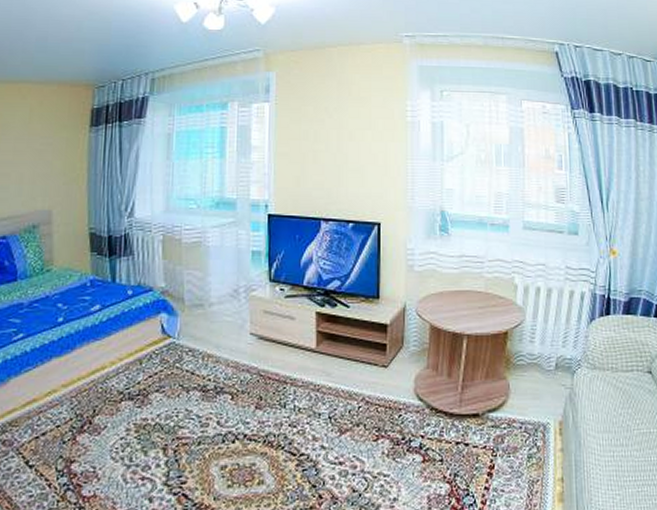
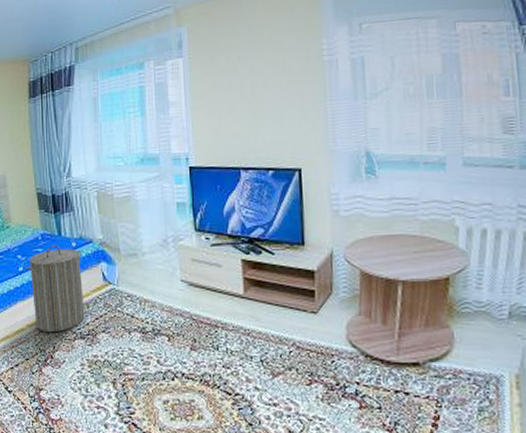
laundry hamper: none [66,292,138,394] -> present [25,244,85,333]

